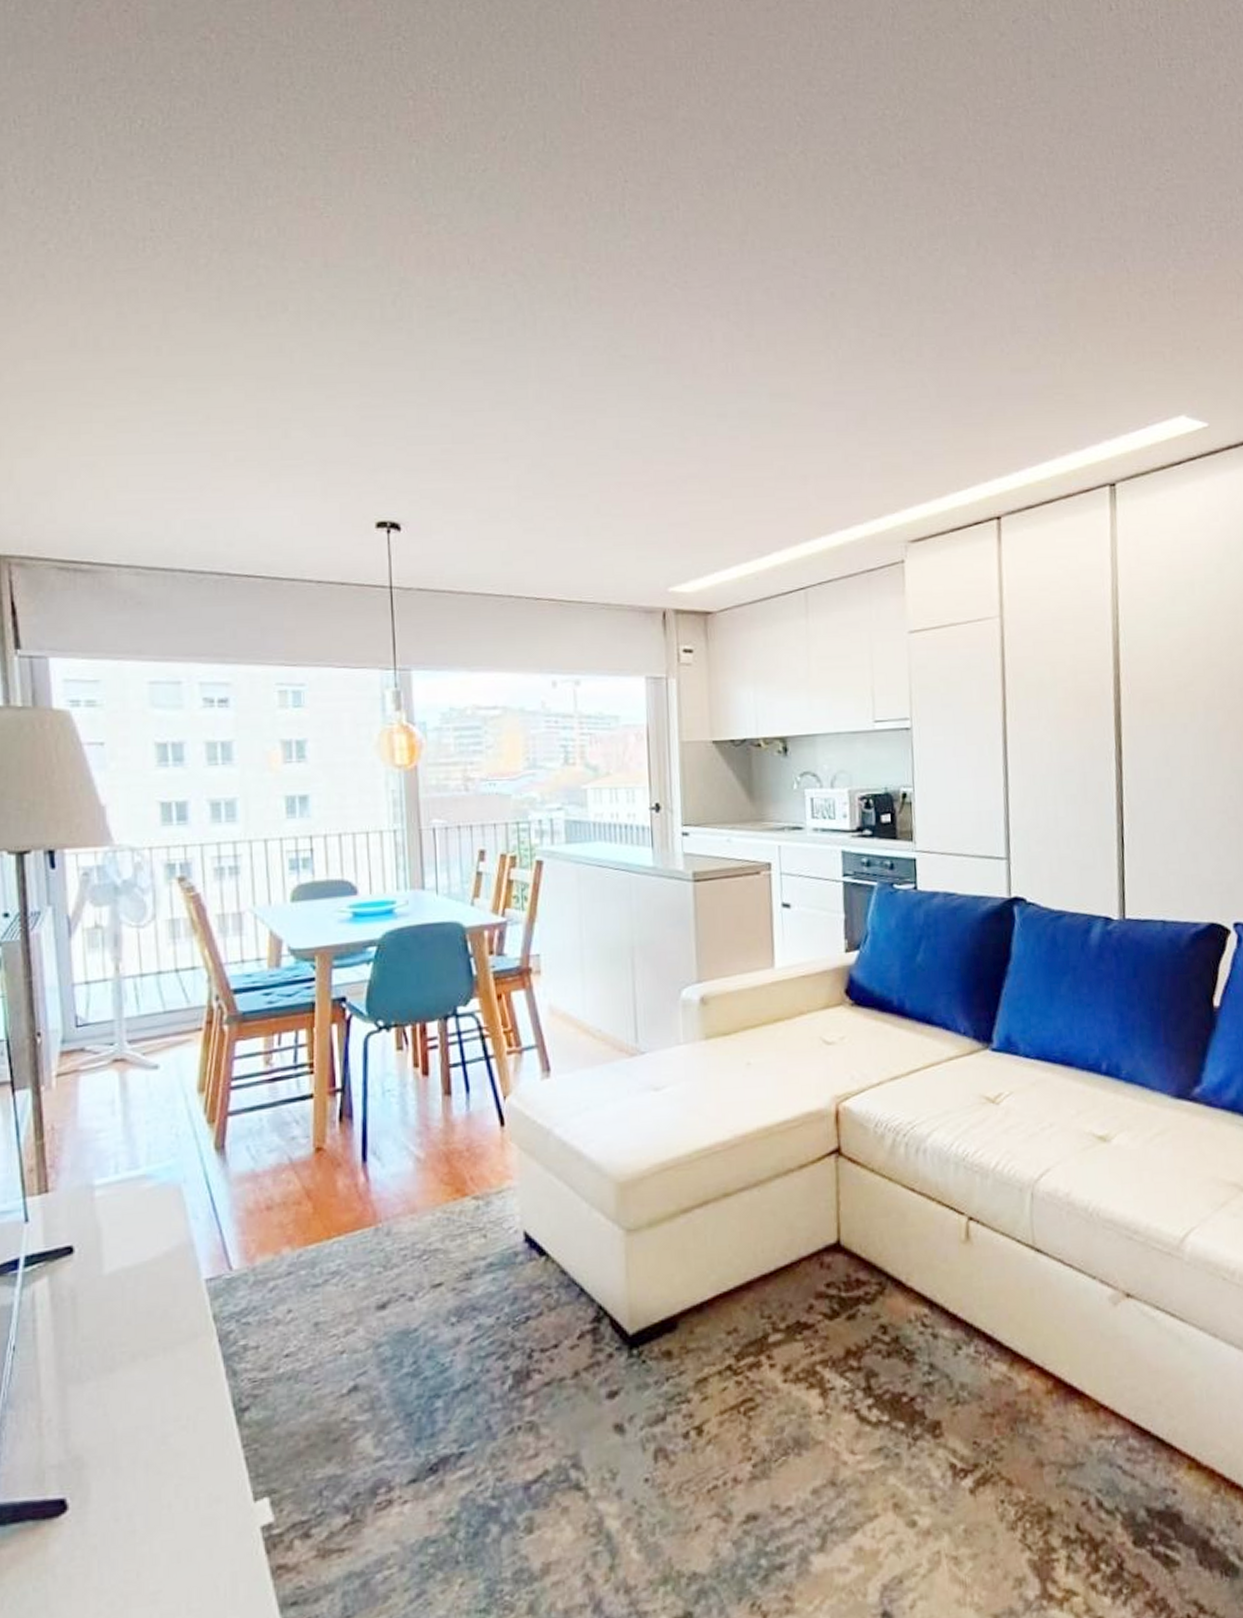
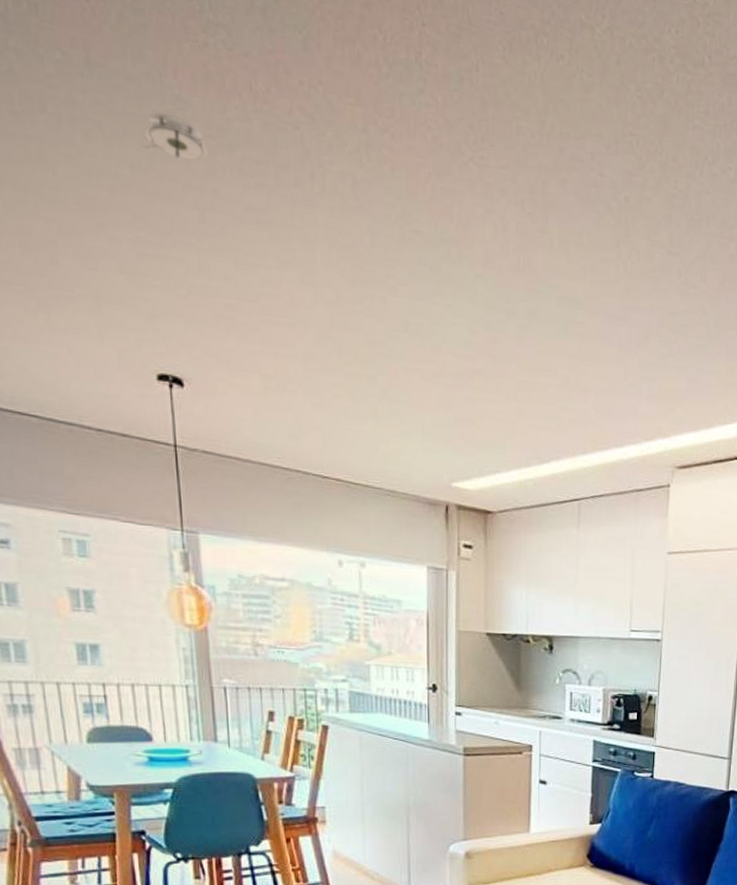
smoke detector: none [370,294,429,330] -> present [143,112,209,161]

